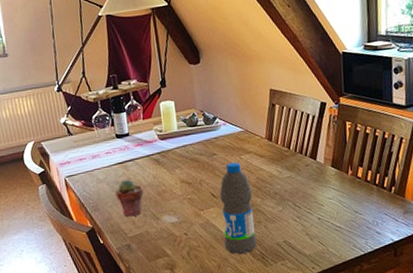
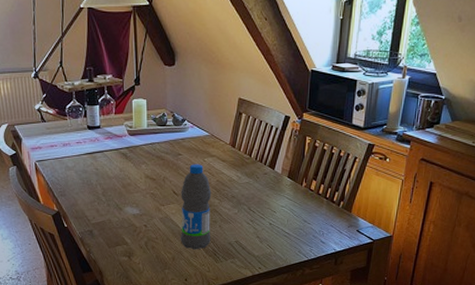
potted succulent: present [115,179,144,217] -> none [83,170,109,205]

